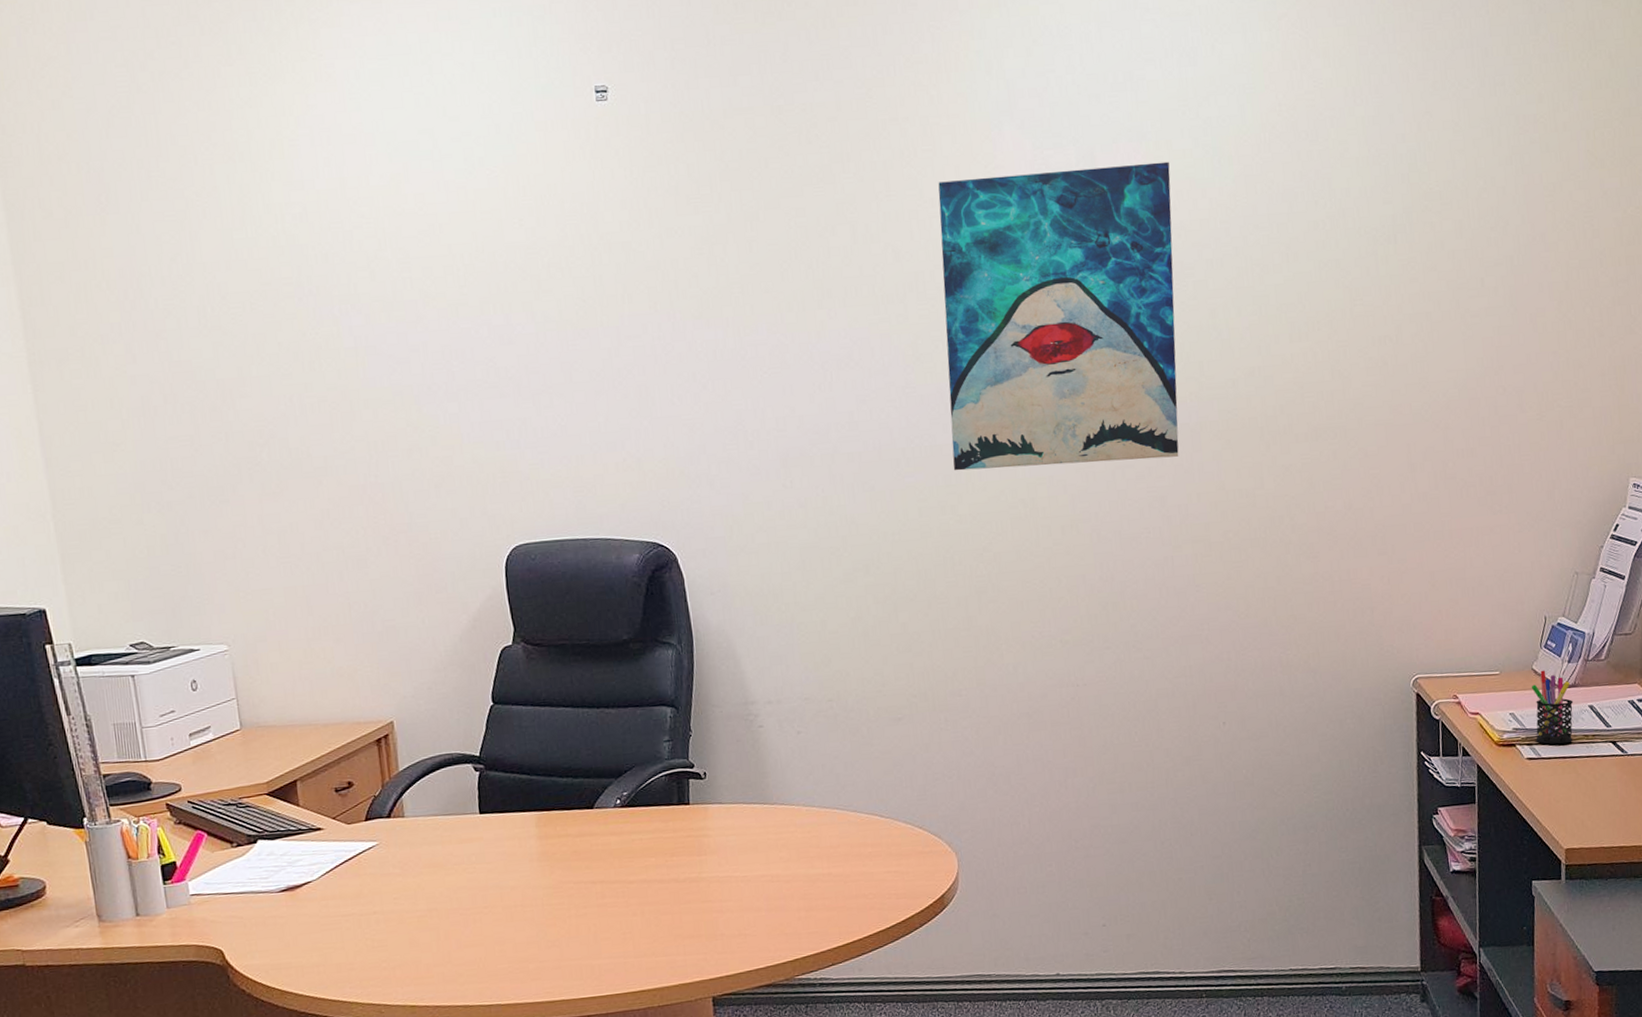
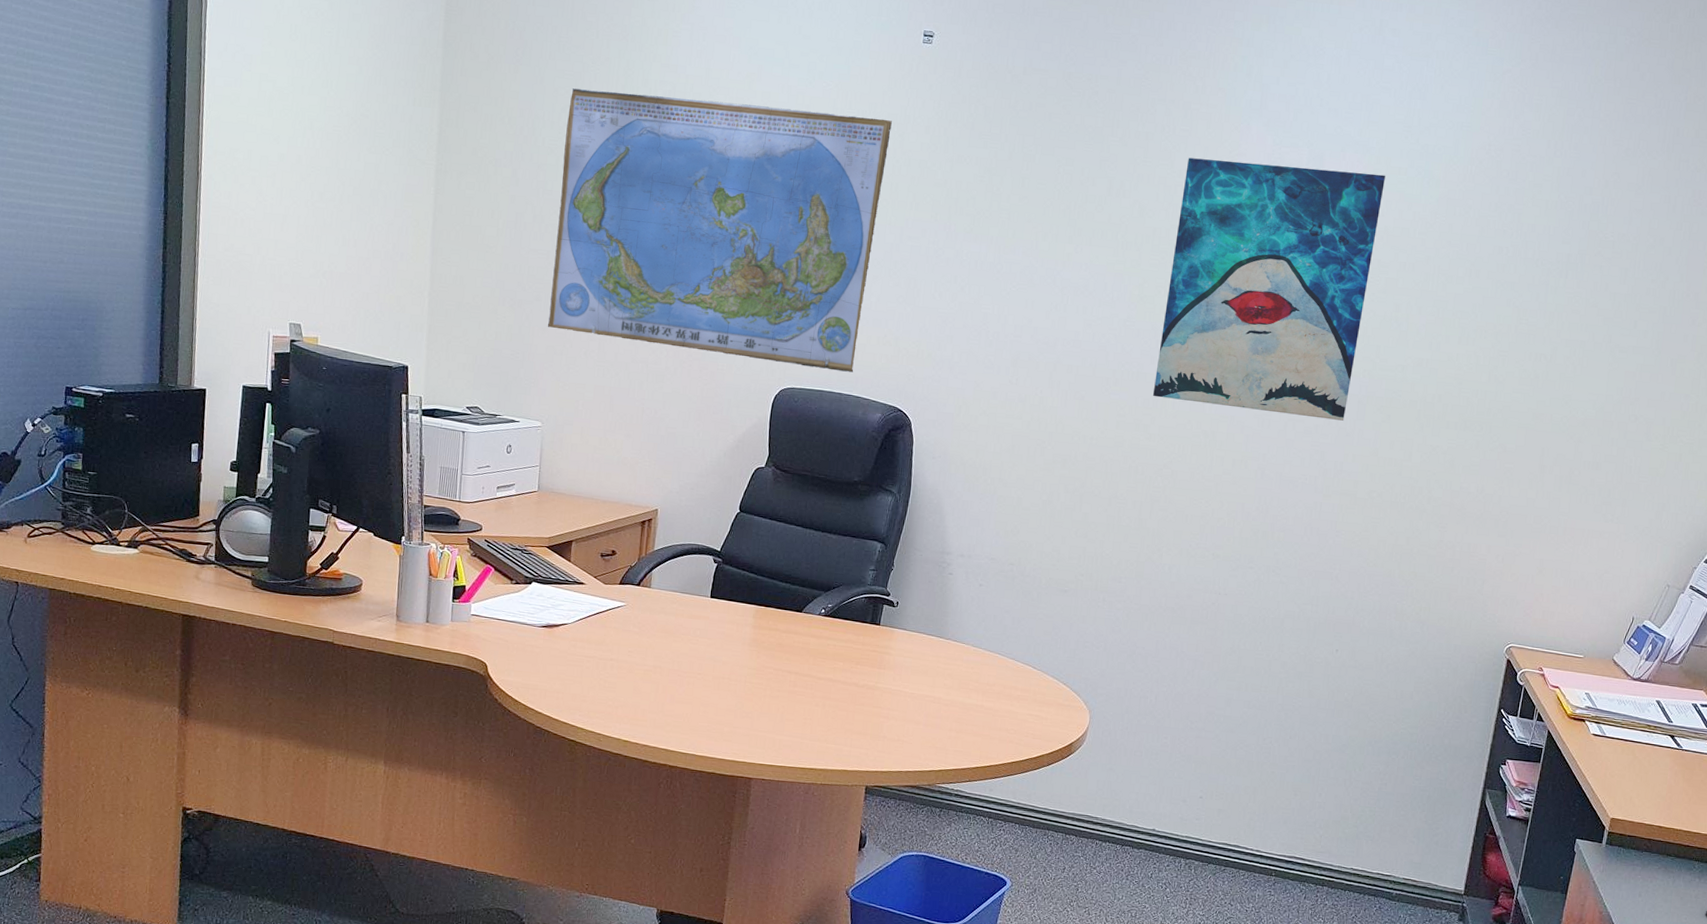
world map: none [178,200,596,528] -> present [547,88,892,373]
pen holder: present [1531,670,1574,745] -> none [1604,662,1644,729]

